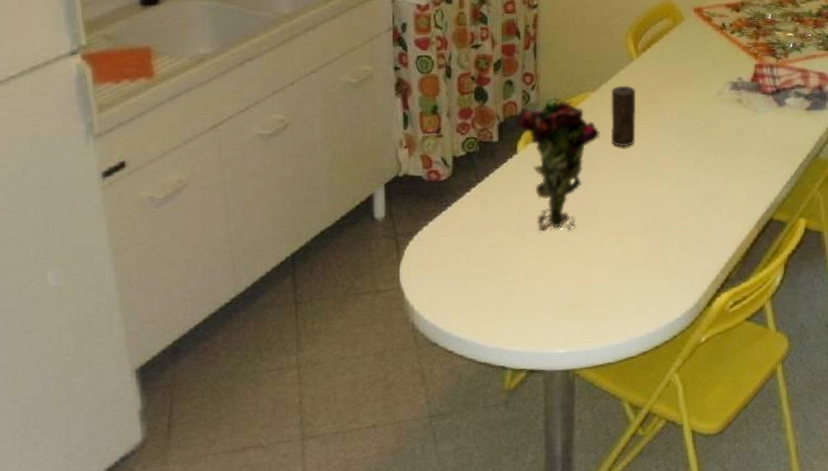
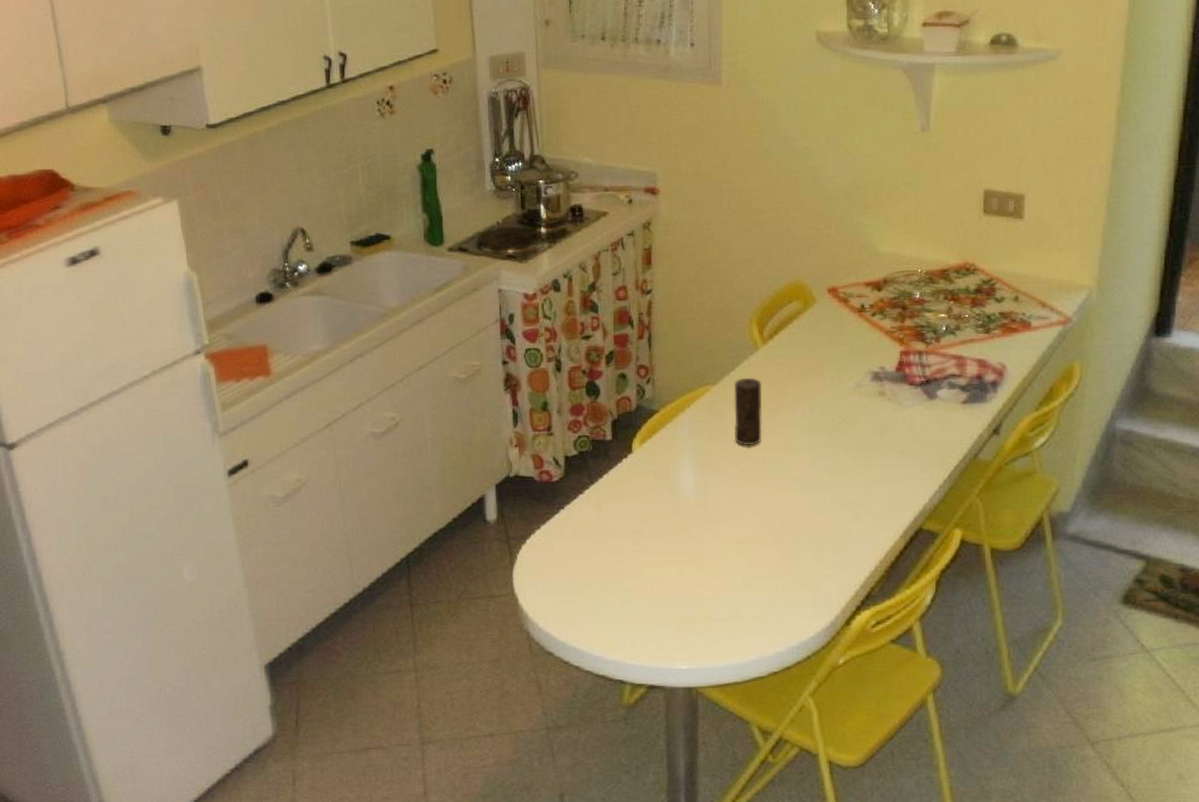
flower: present [514,97,600,233] -> none [629,391,722,539]

